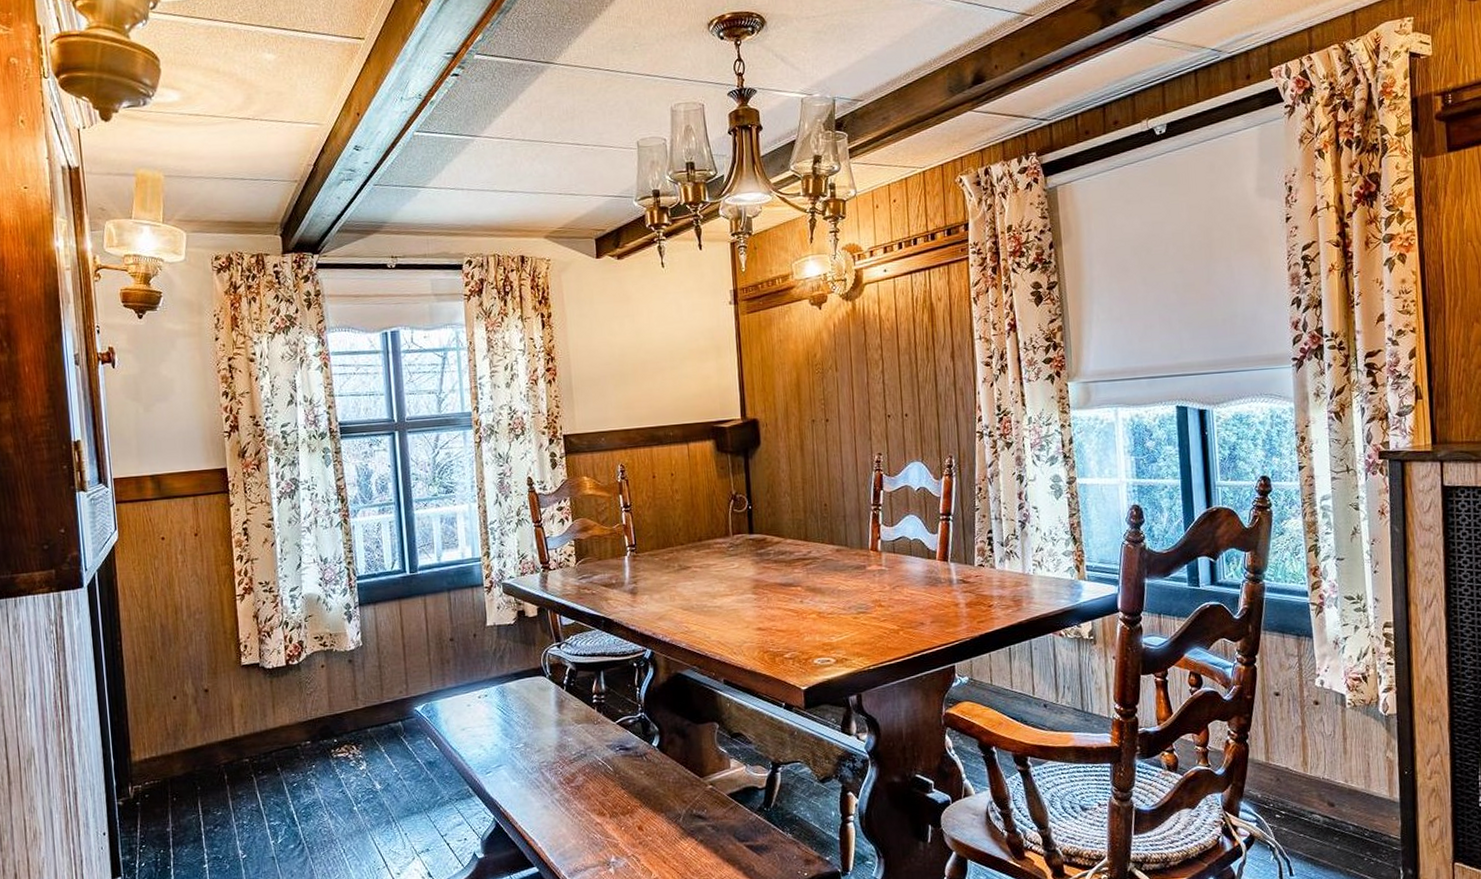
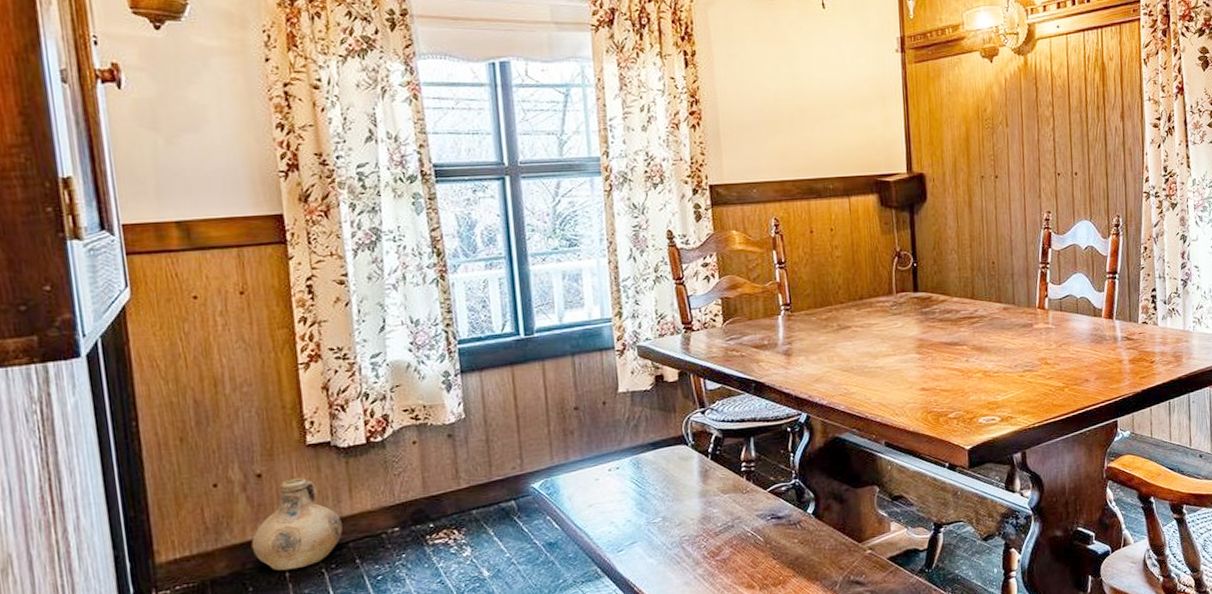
ceramic jug: none [200,693,268,774] -> present [251,477,343,571]

